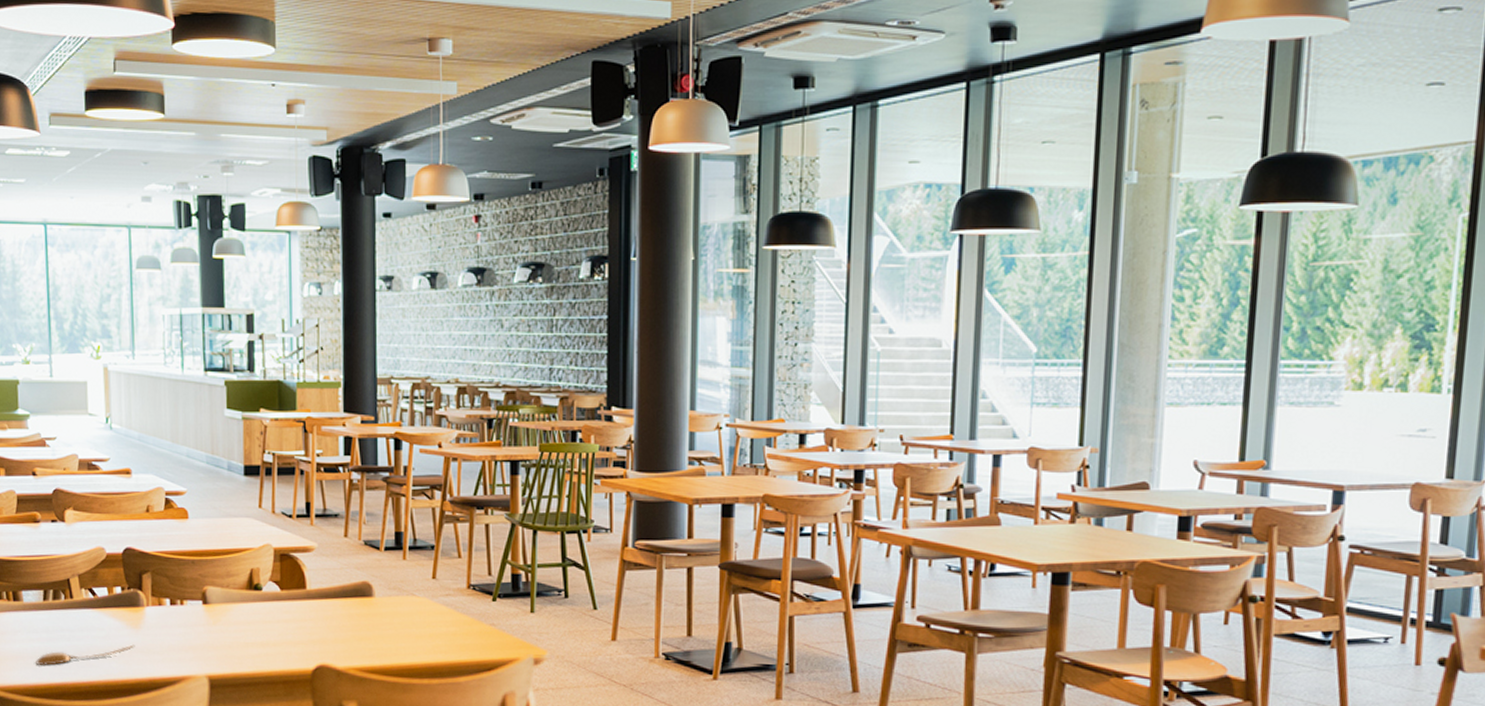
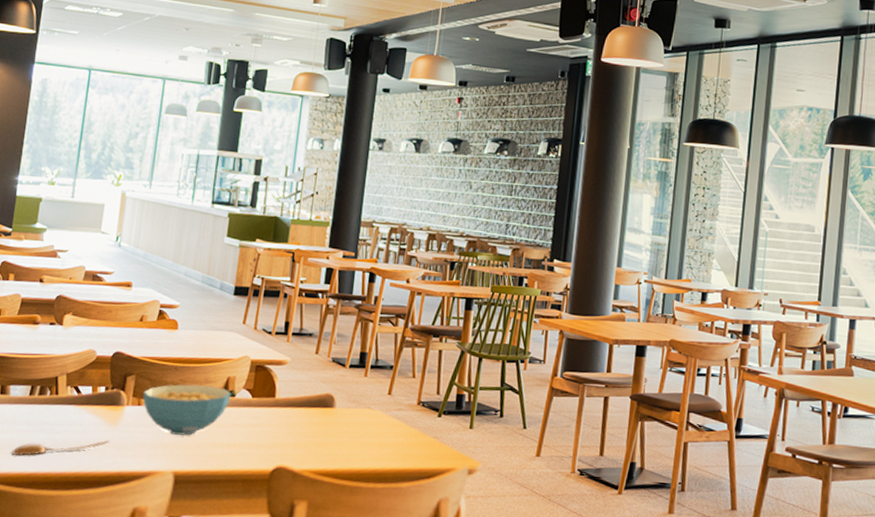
cereal bowl: none [162,578,257,636] -> present [142,384,231,436]

